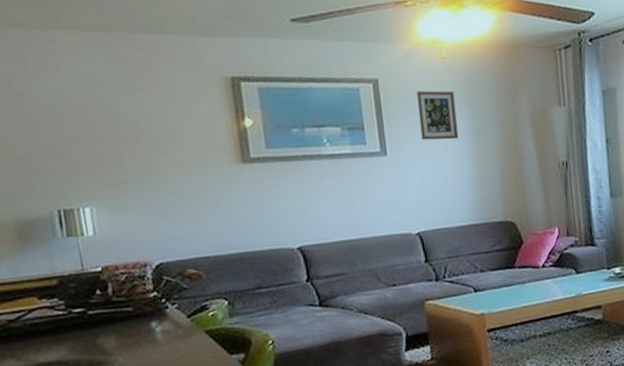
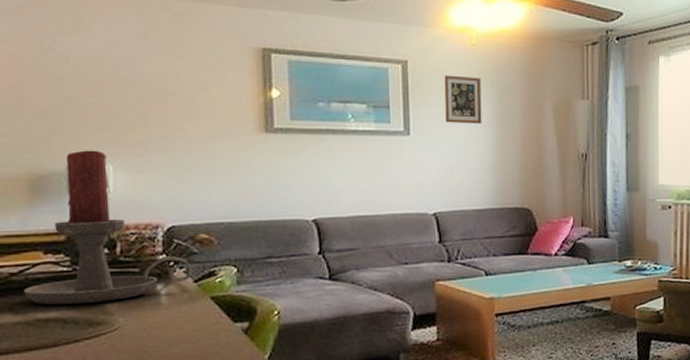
candle holder: none [22,192,185,349] -> present [23,150,192,305]

